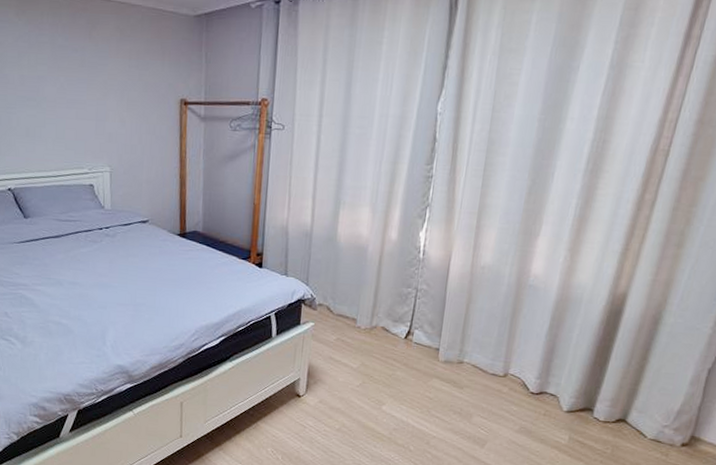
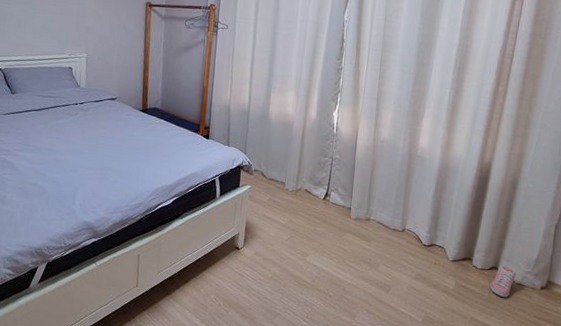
sneaker: none [614,417,651,456] -> present [490,265,517,298]

